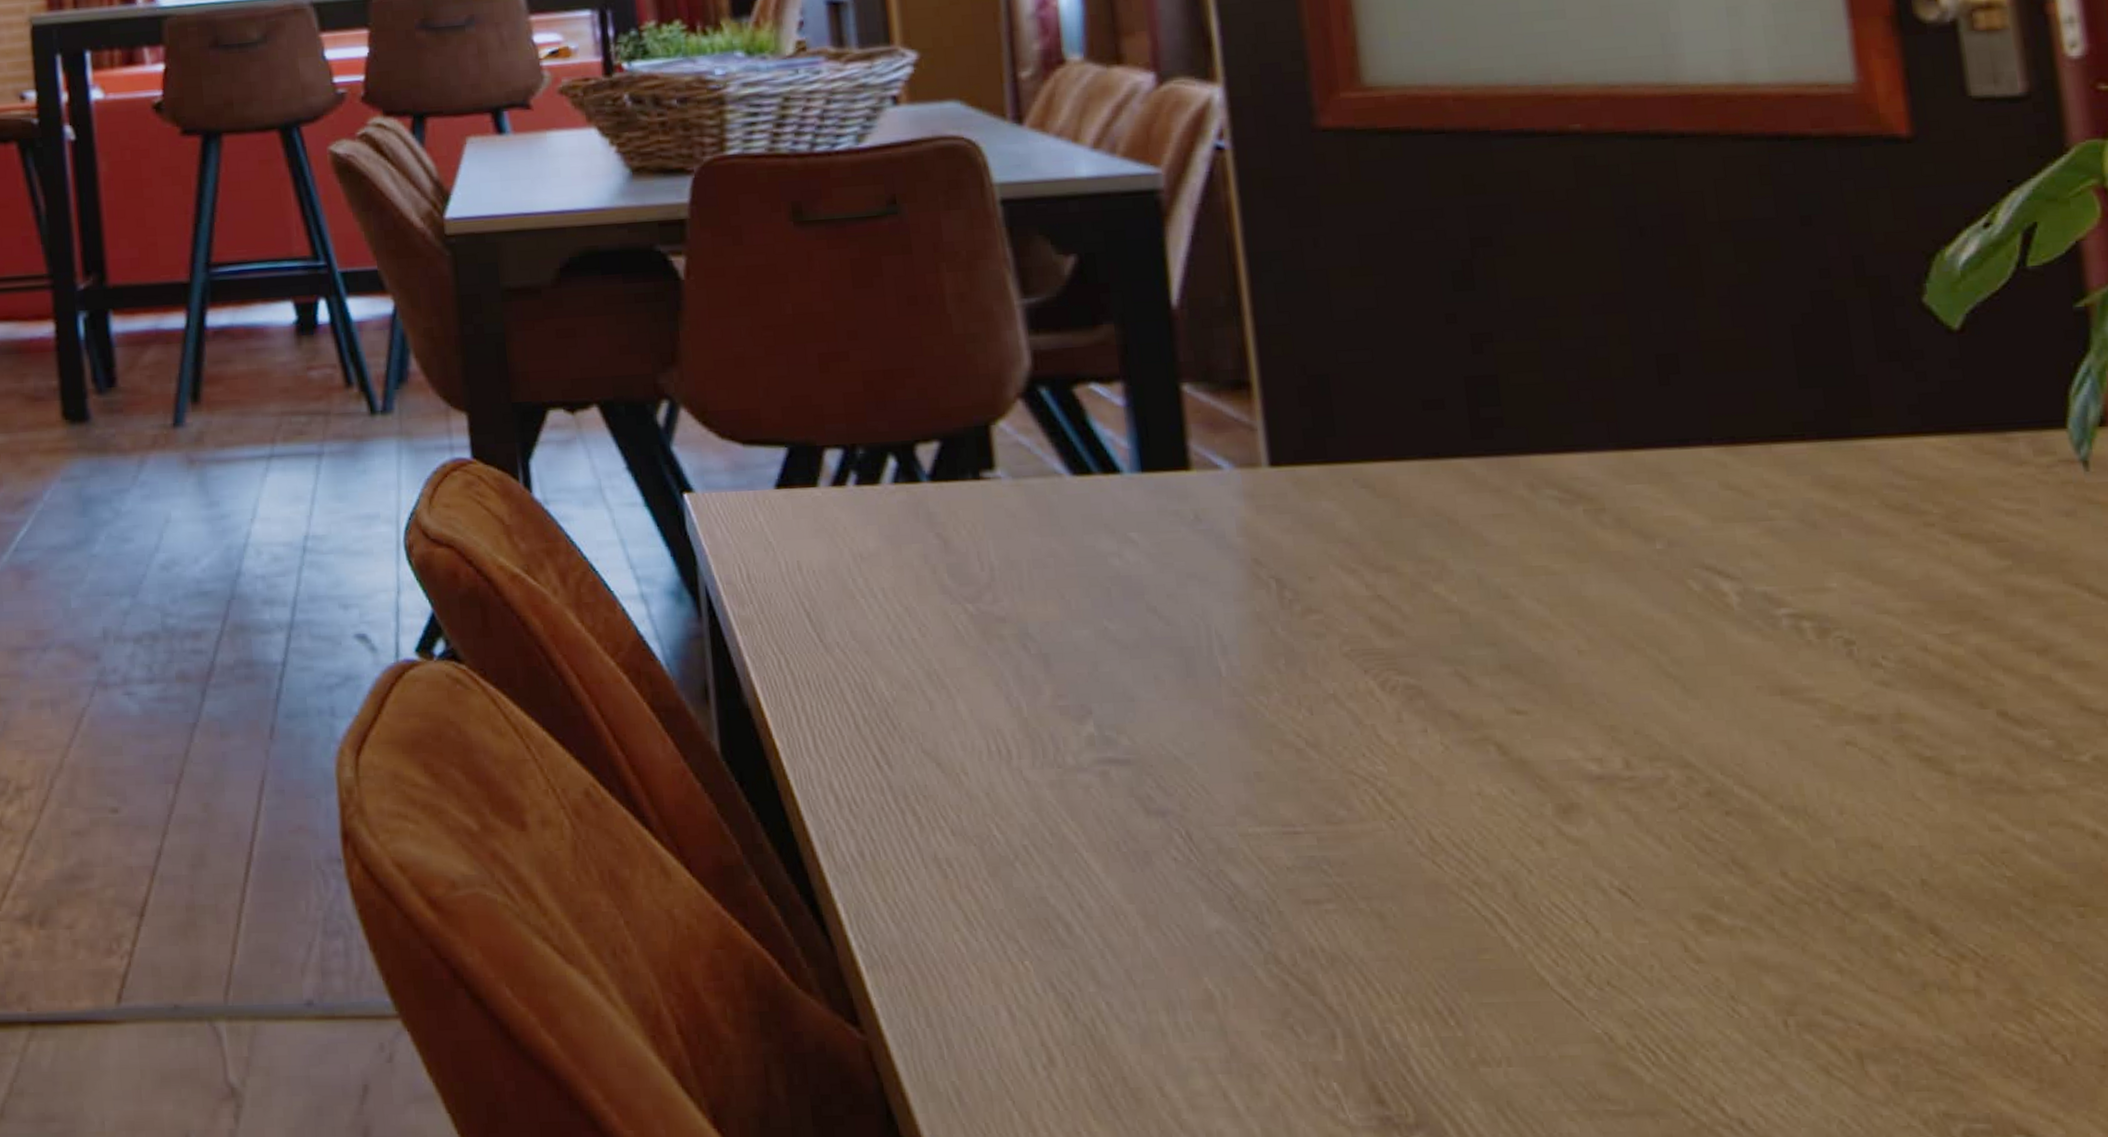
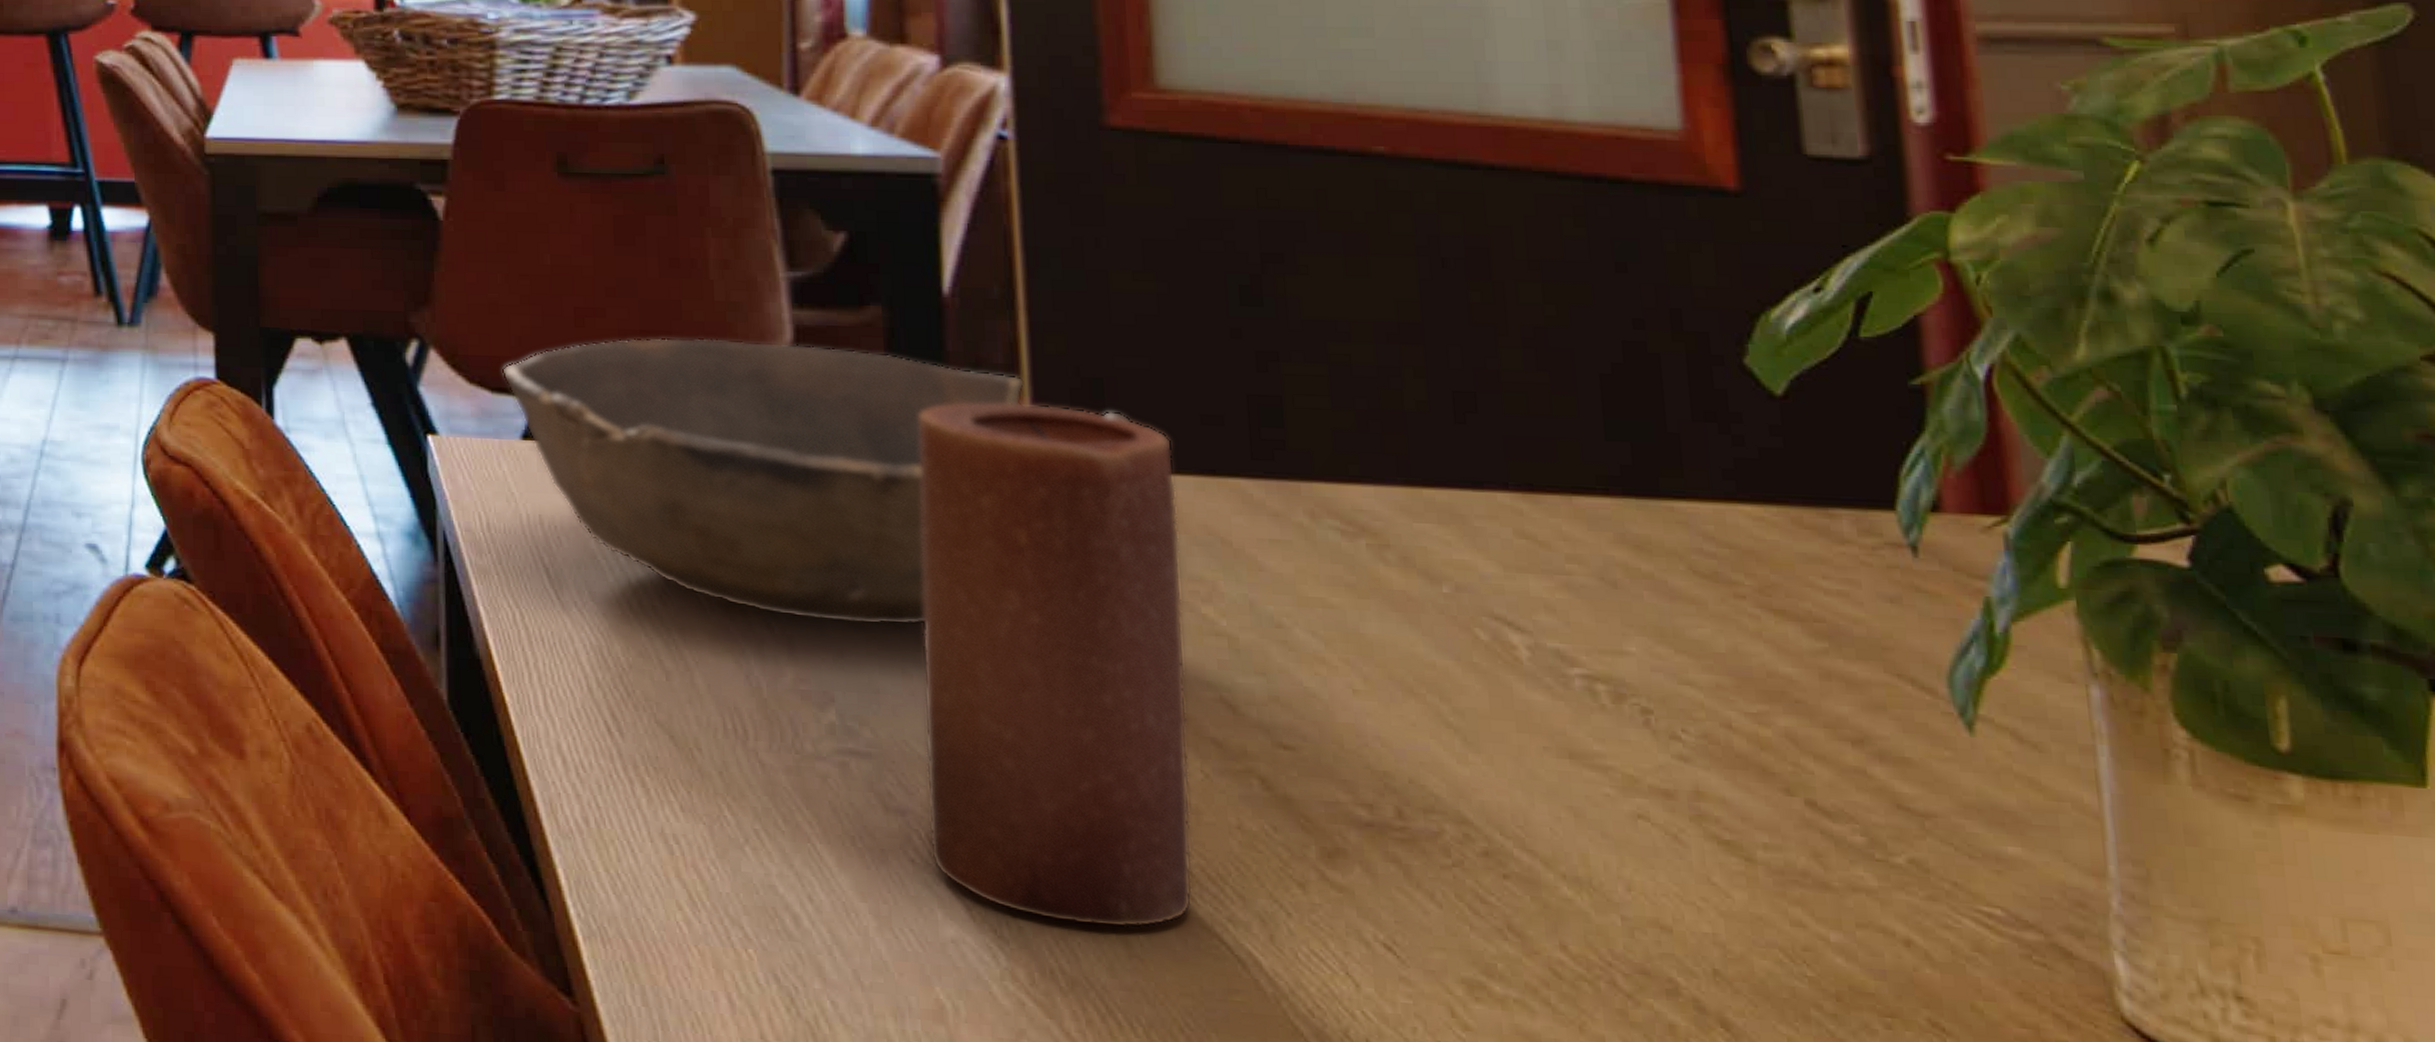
bowl: none [752,368,1357,637] -> present [502,337,1131,626]
candle: none [1156,404,1440,903] -> present [919,402,1194,929]

